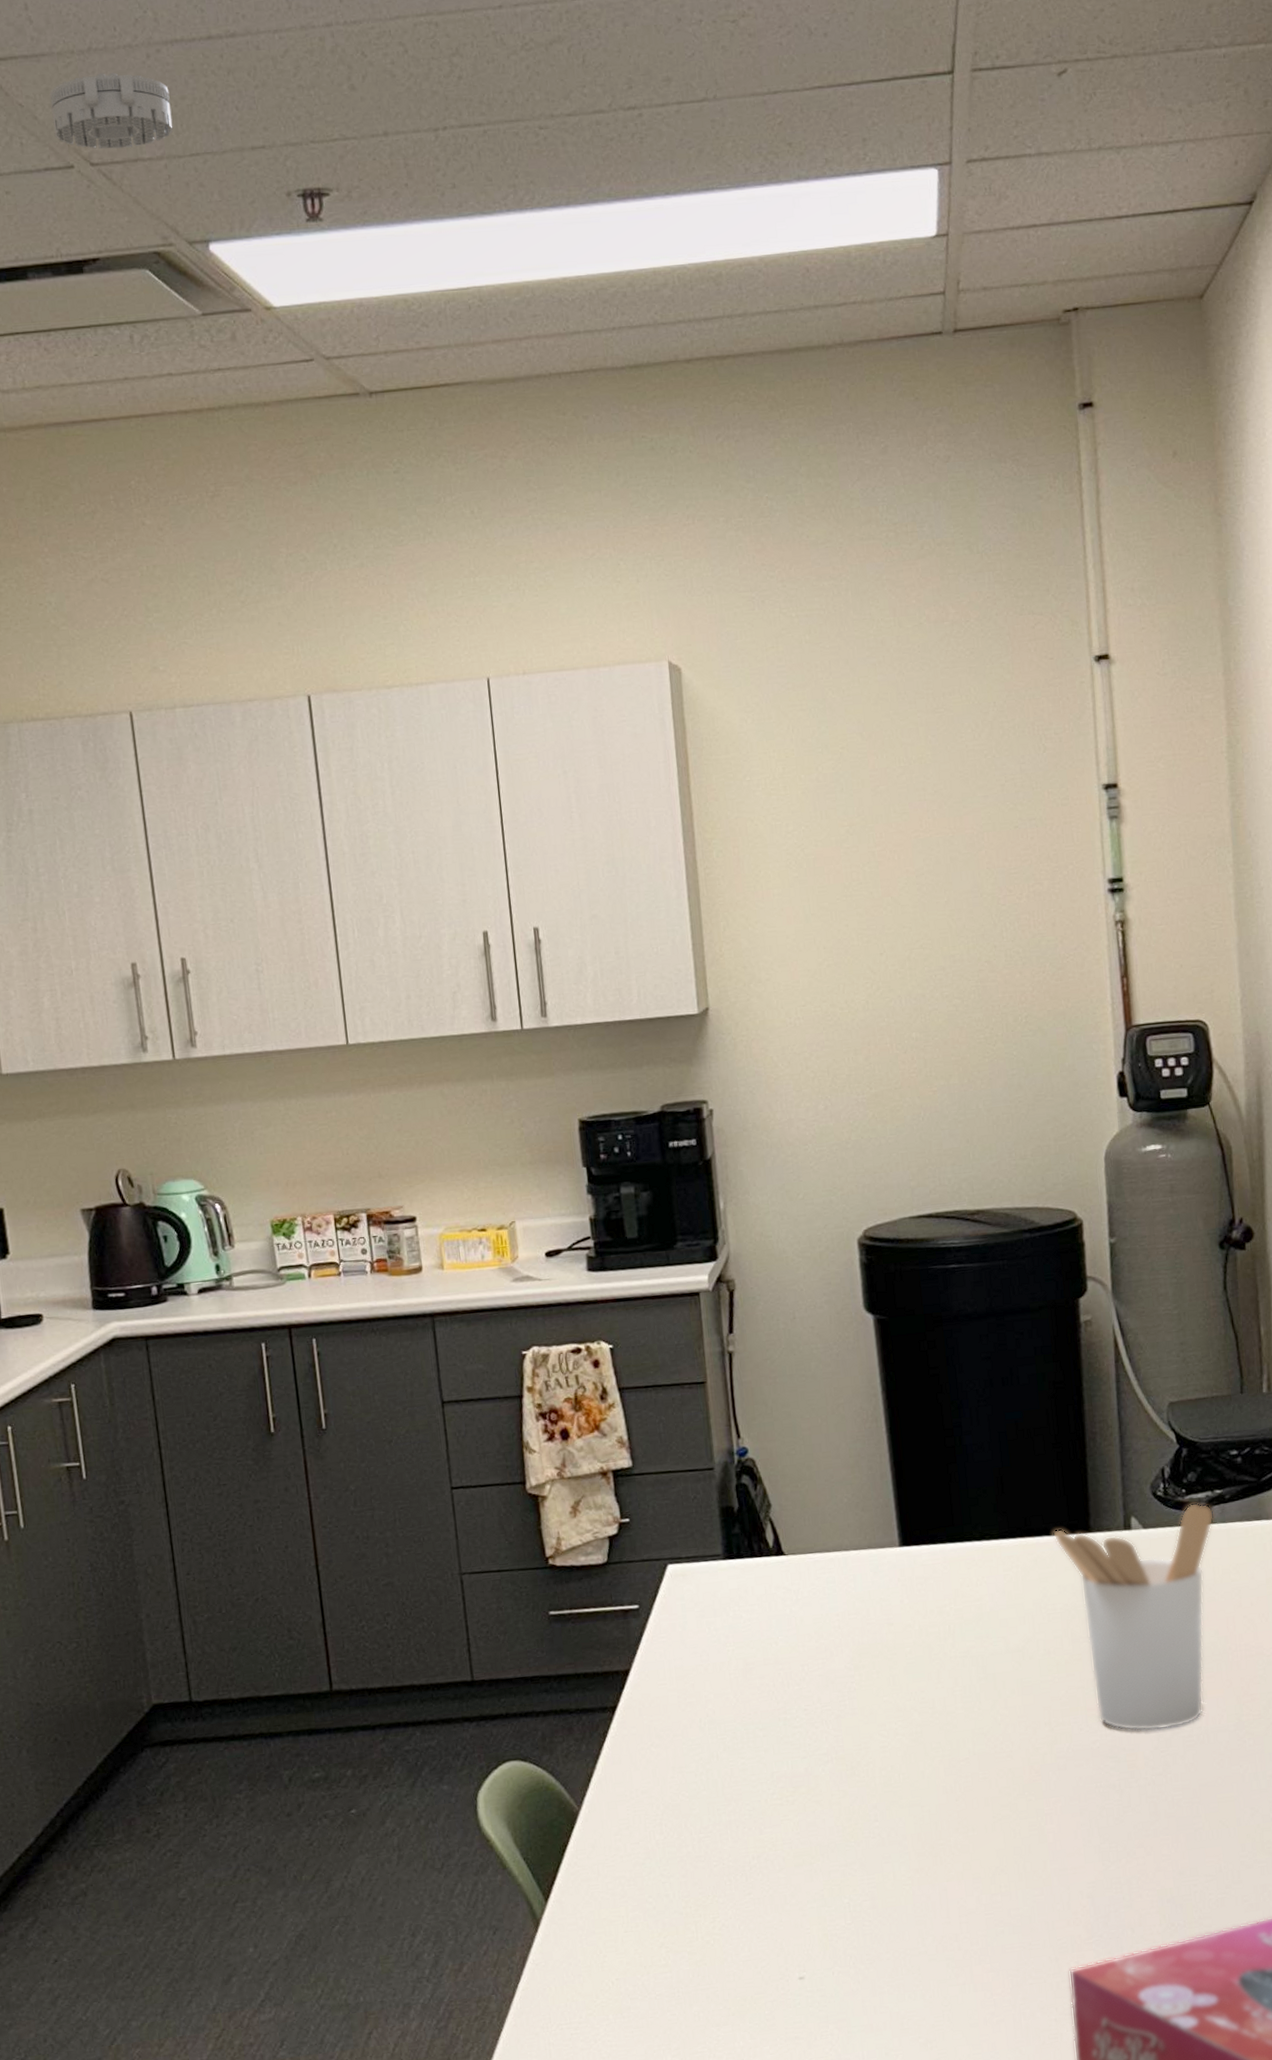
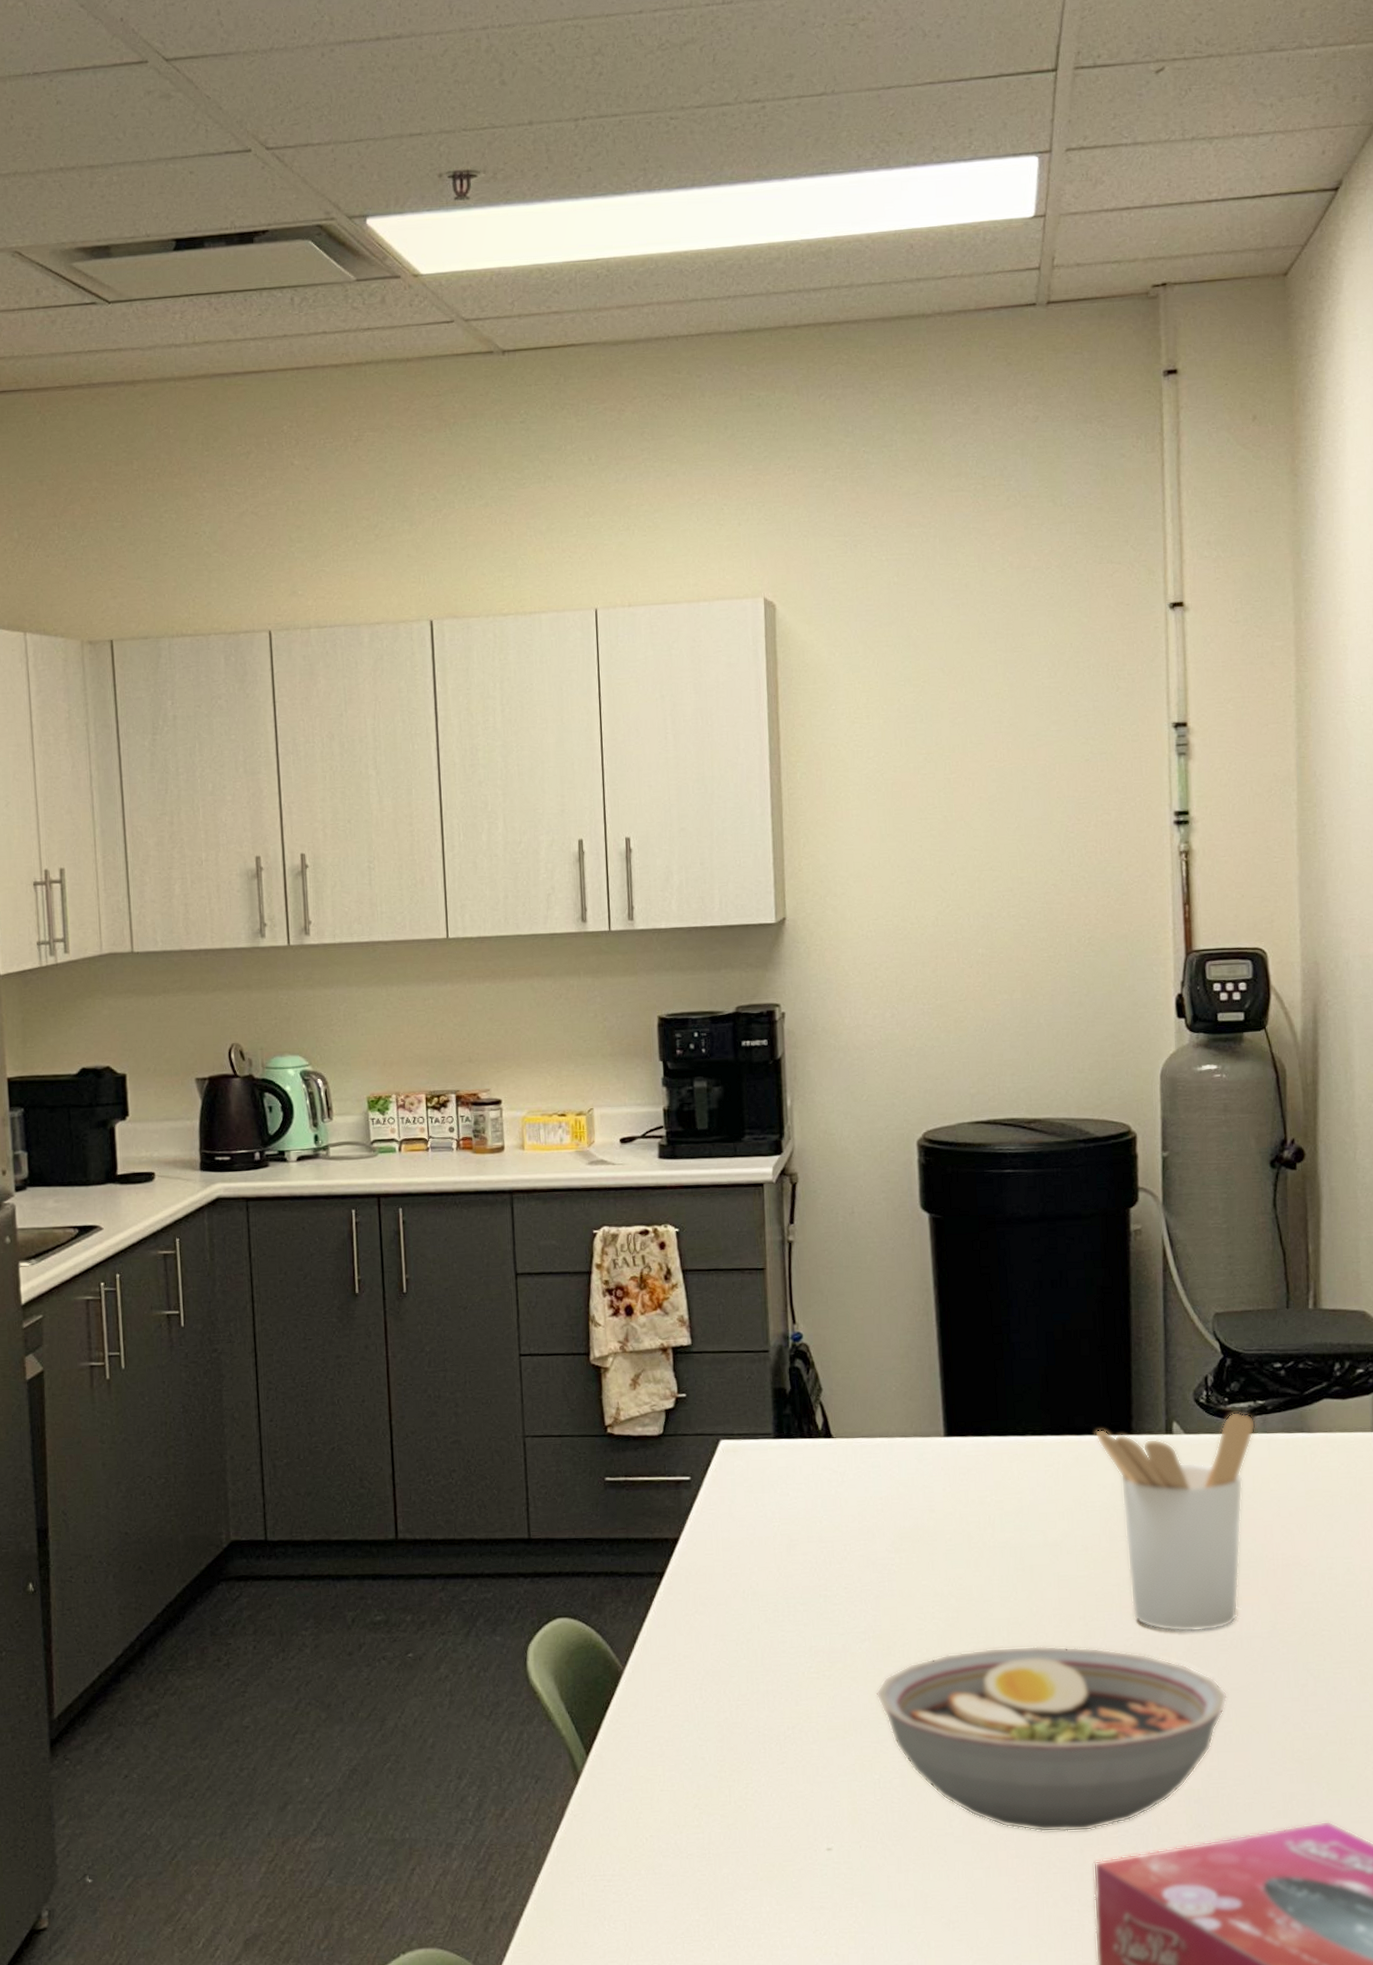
smoke detector: present [49,72,173,149] -> none [234,69,341,136]
bowl: none [841,1753,1196,1944] -> present [875,1645,1228,1833]

